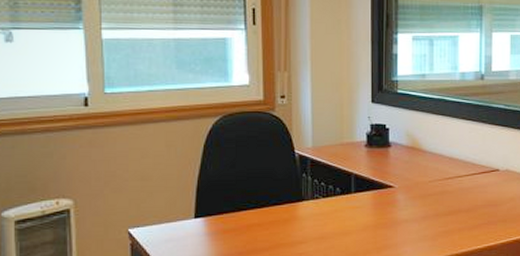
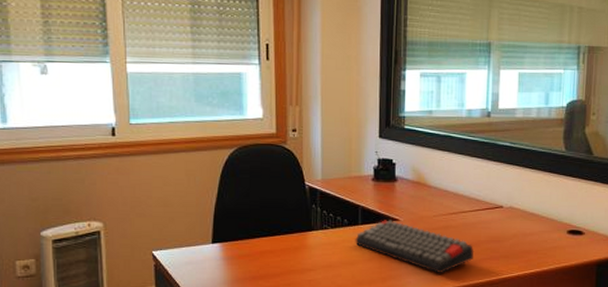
keyboard: none [348,187,472,242] -> present [355,220,475,274]

